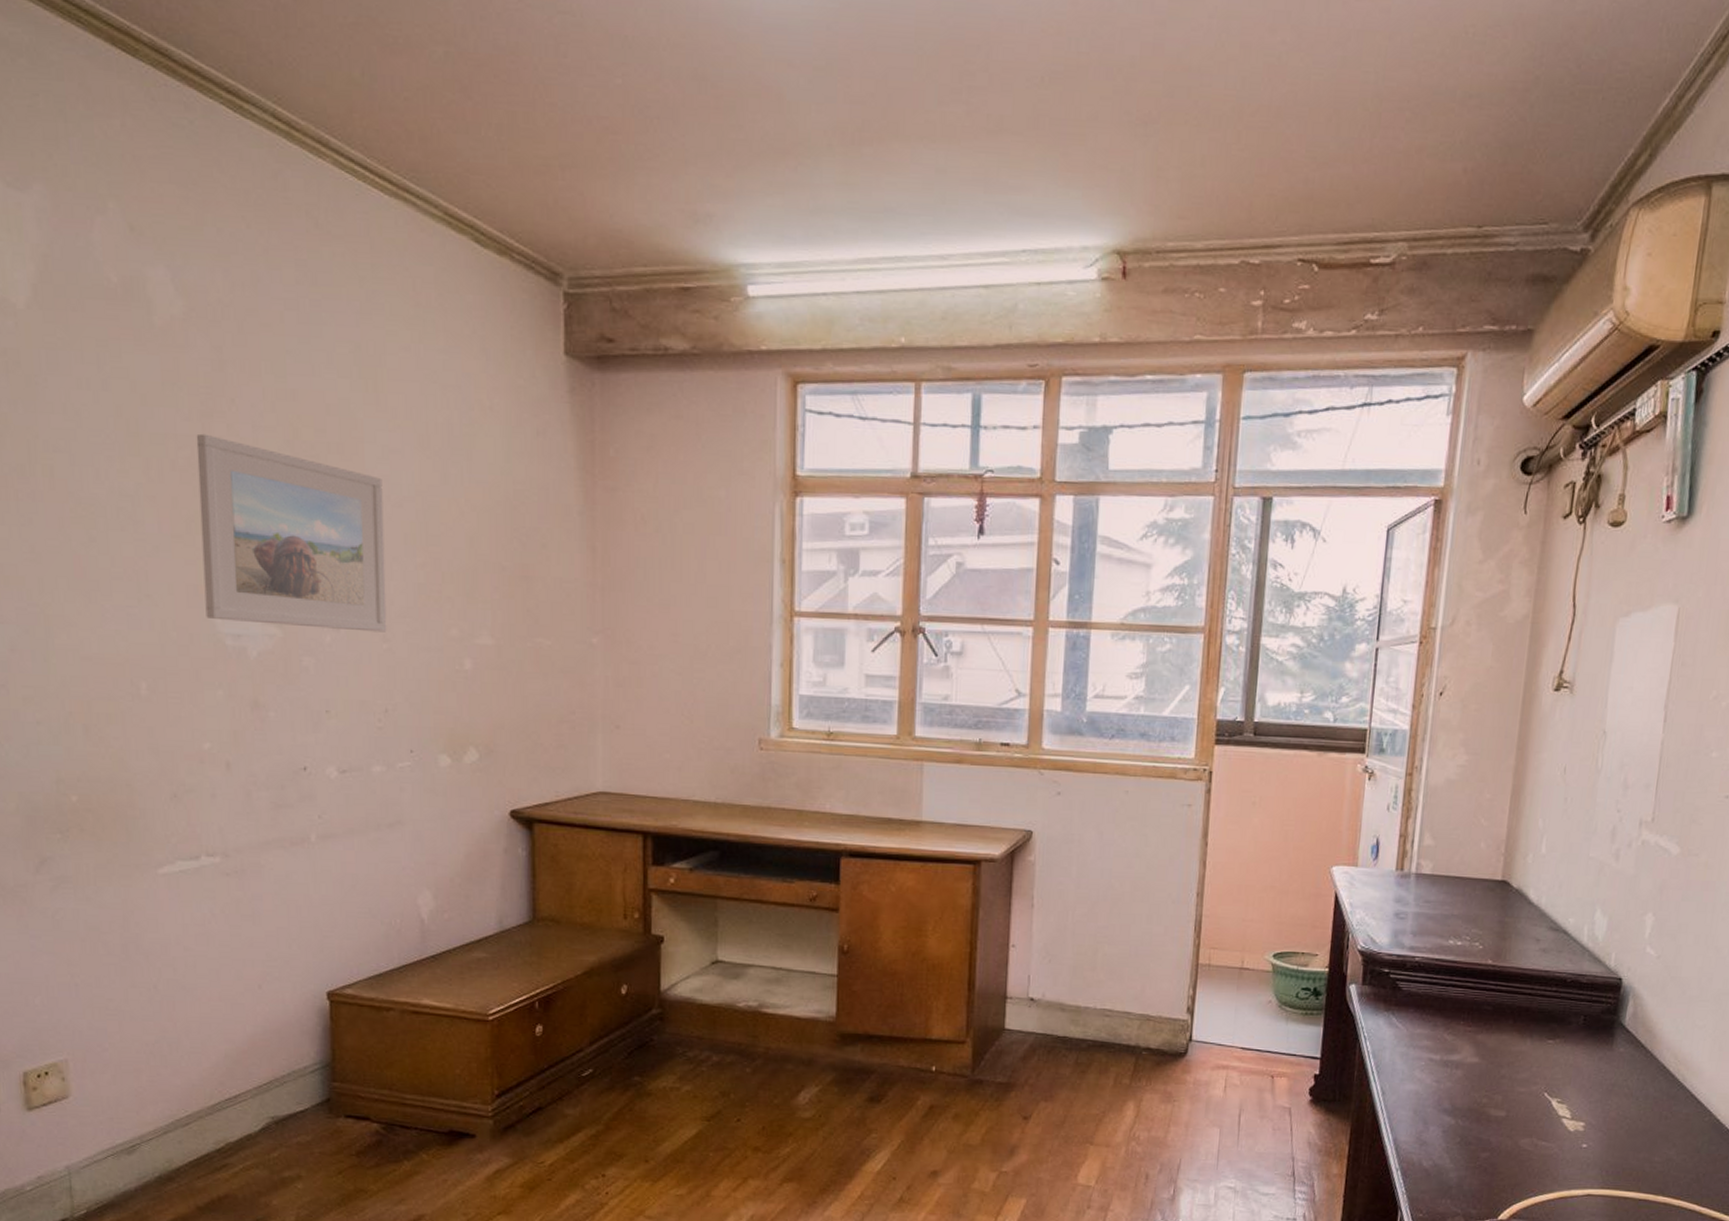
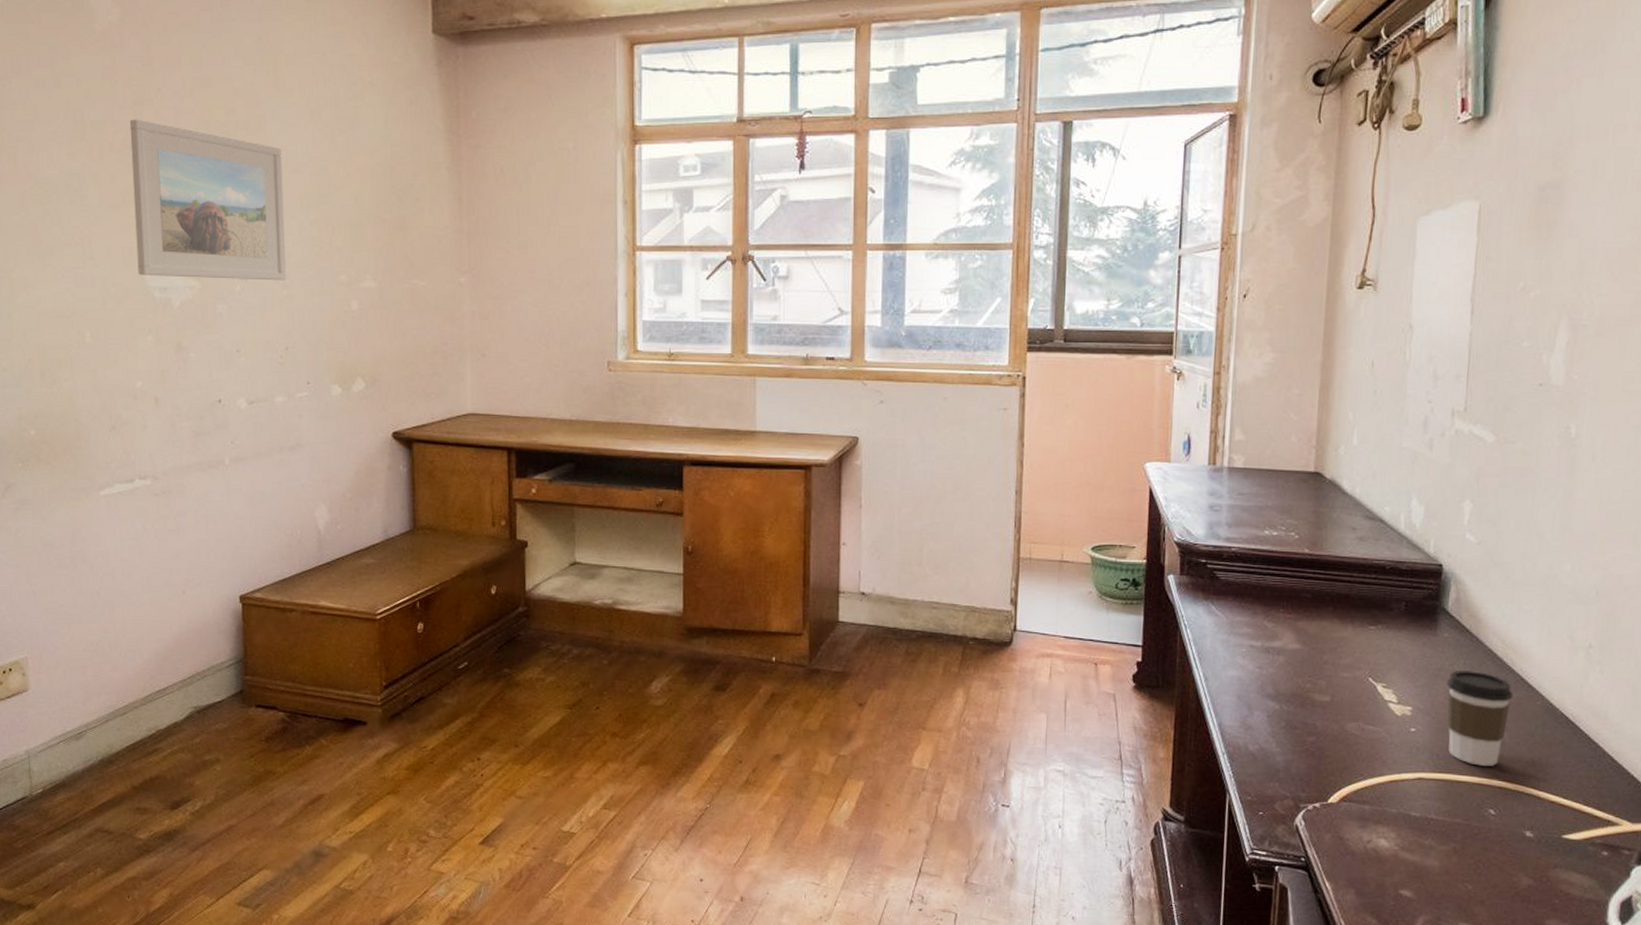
coffee cup: none [1617,1086,1683,1182] -> present [1446,671,1513,766]

